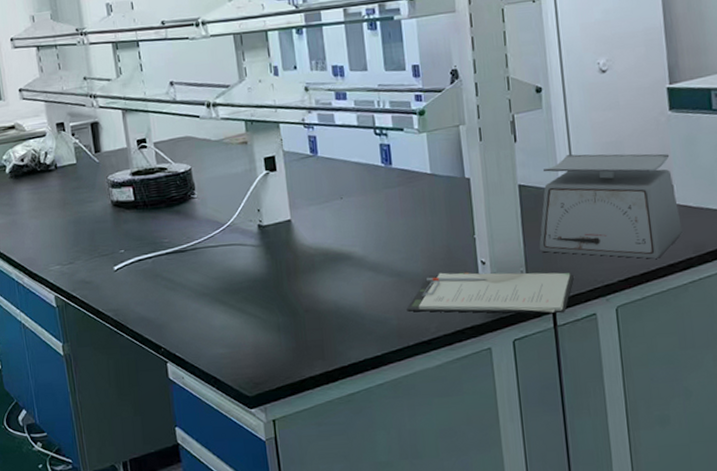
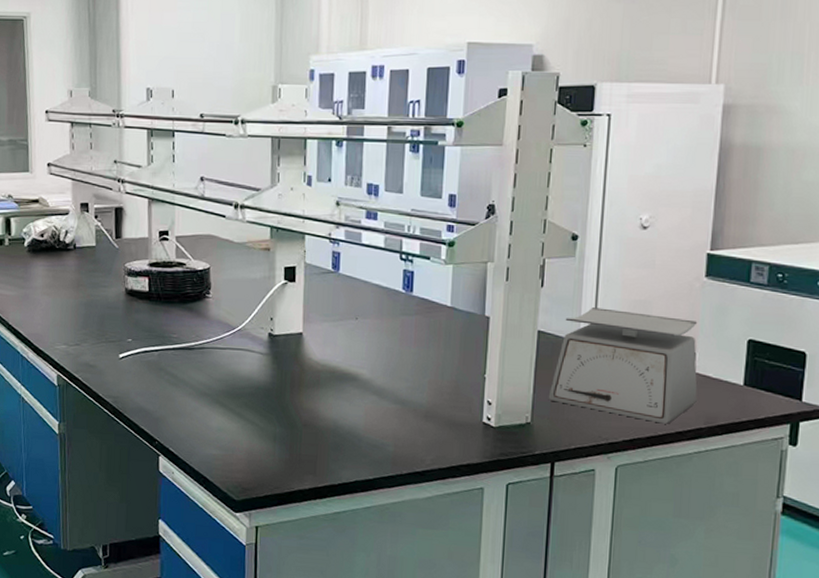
clipboard: present [407,272,574,314] -> none [405,406,578,465]

